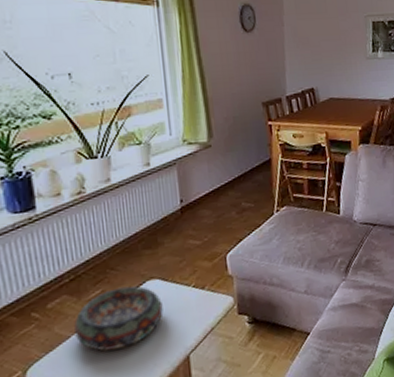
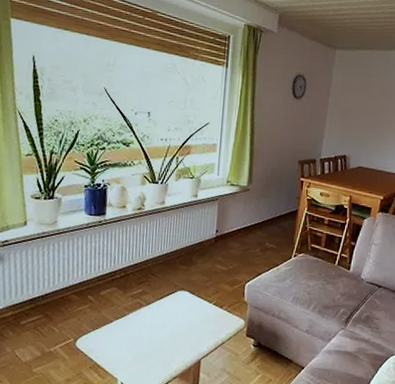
decorative bowl: present [74,285,163,351] -> none [117,291,187,340]

